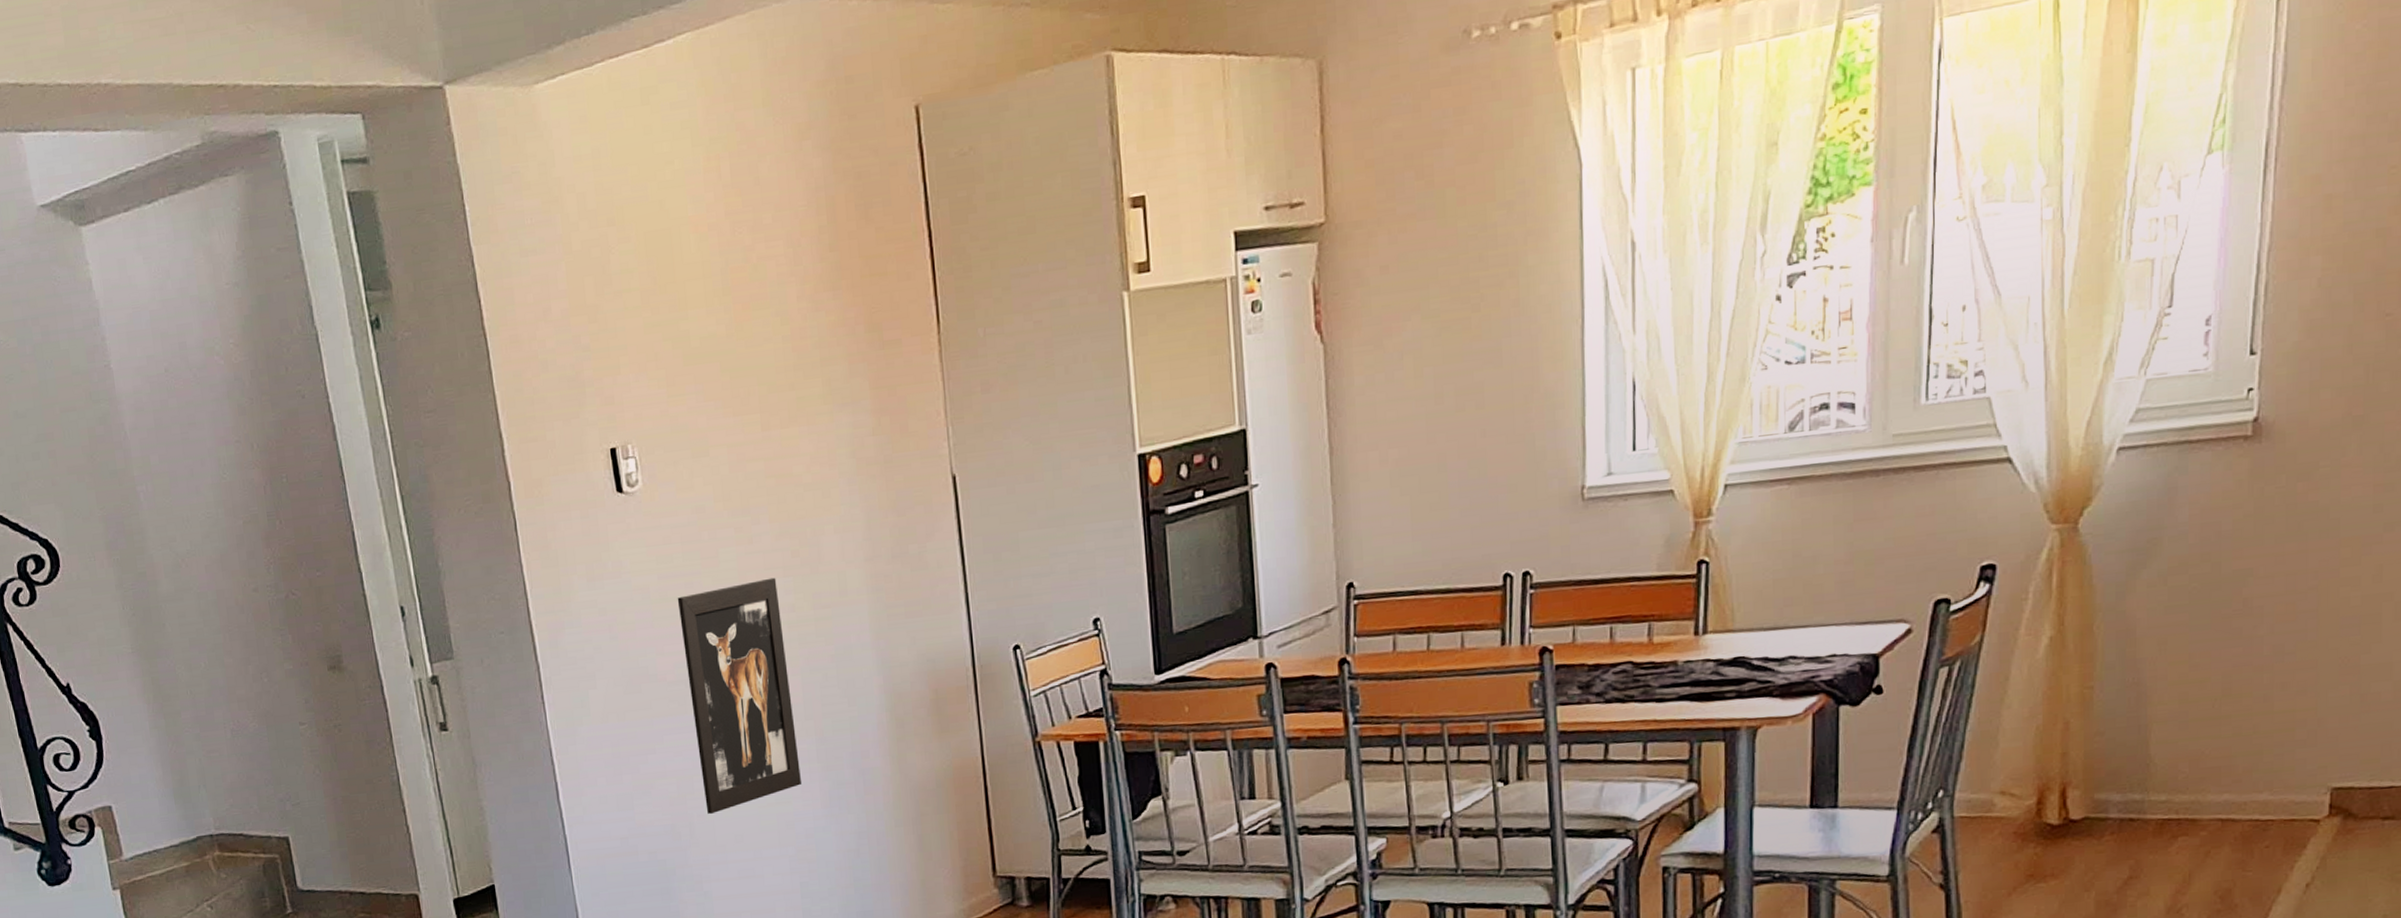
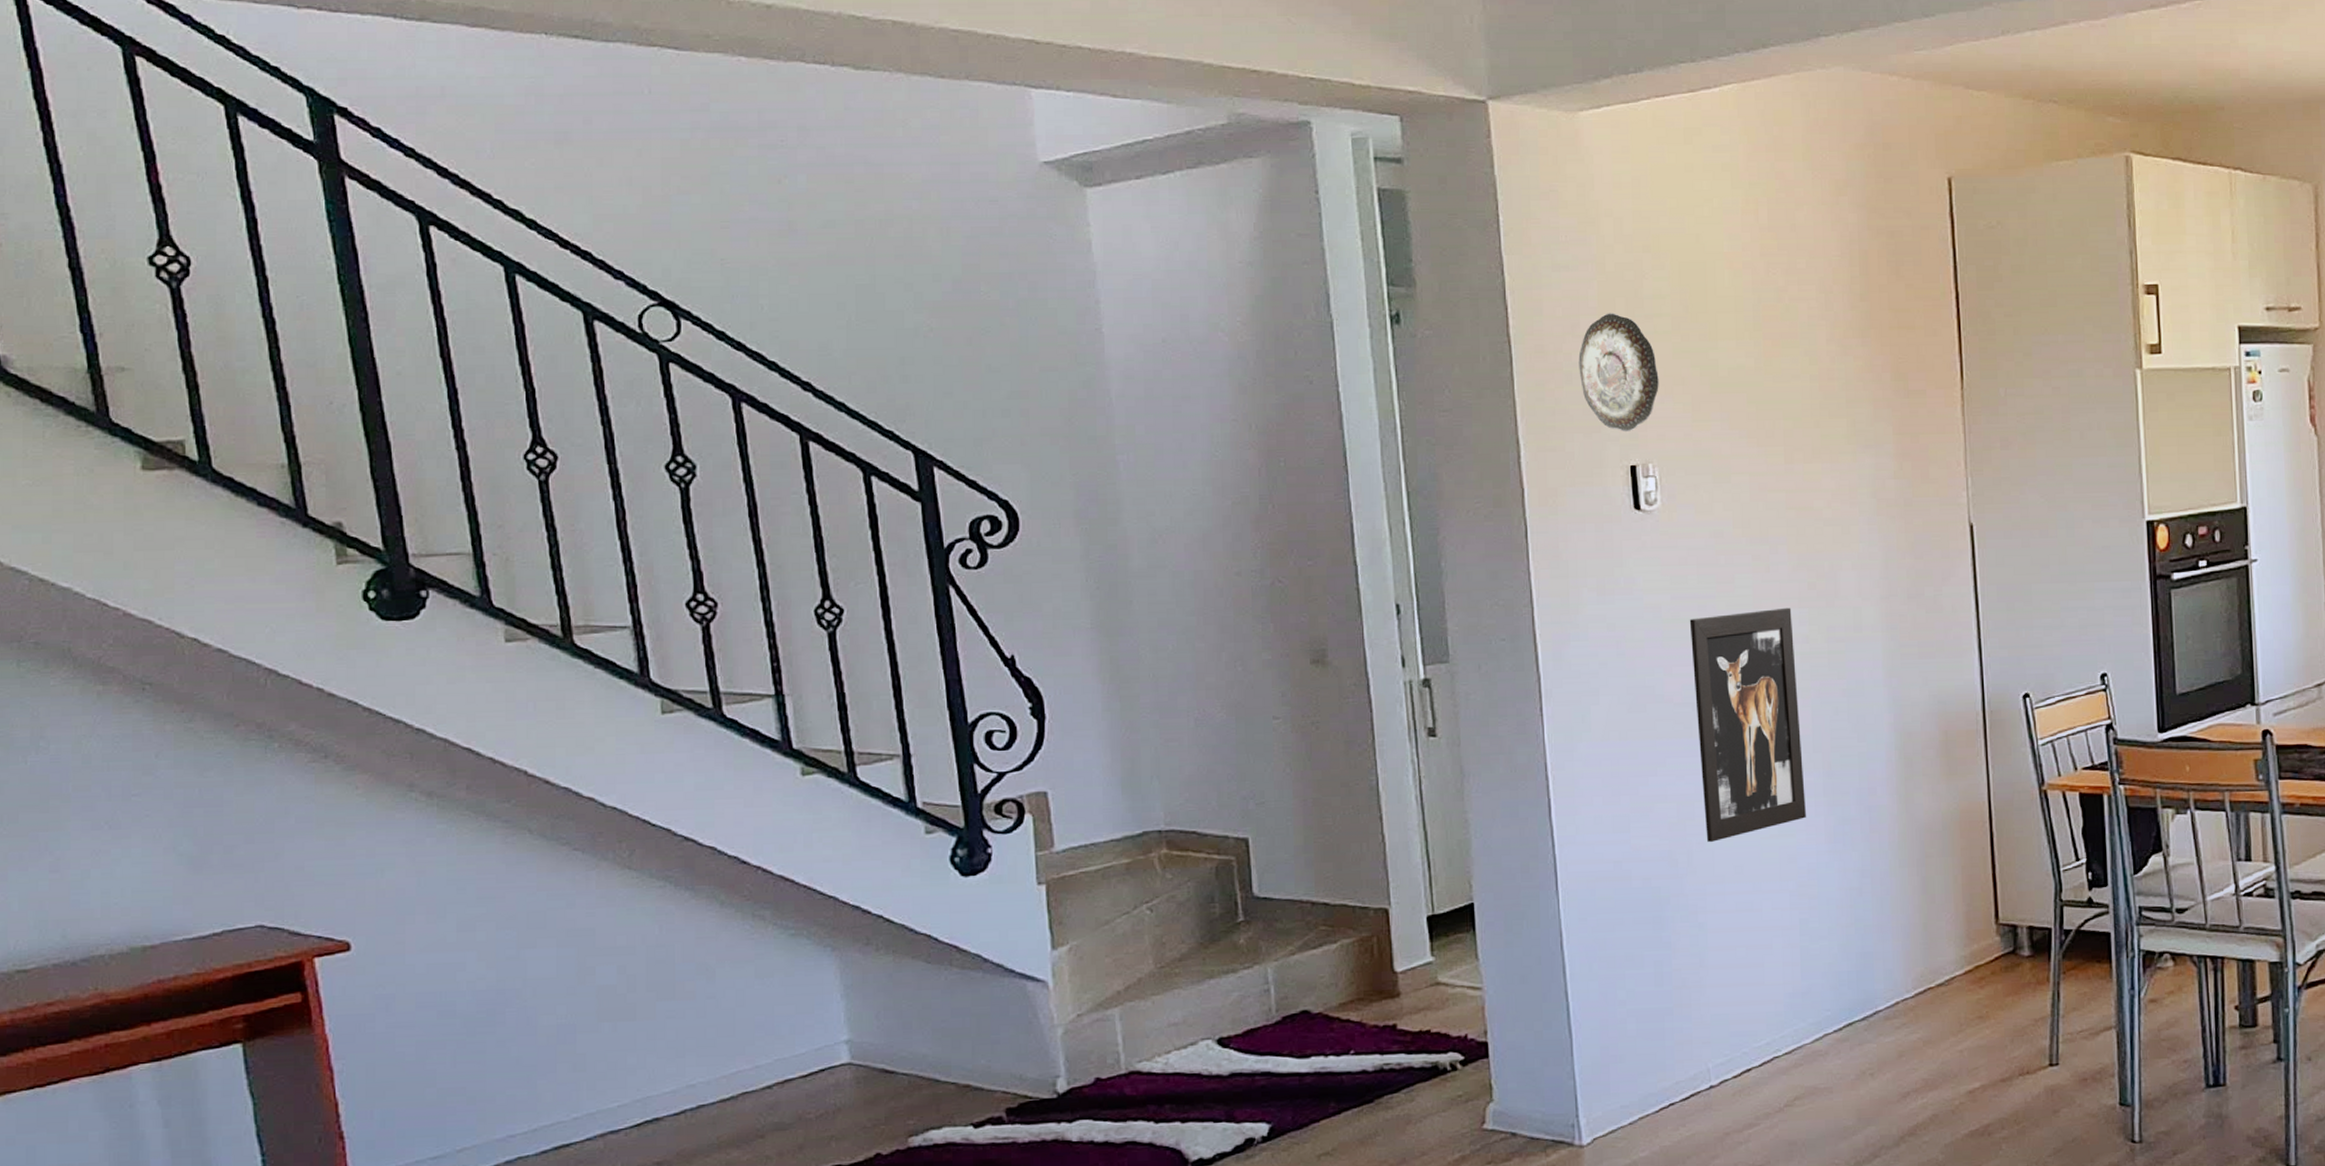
decorative plate: none [552,293,633,415] -> present [1578,313,1659,433]

